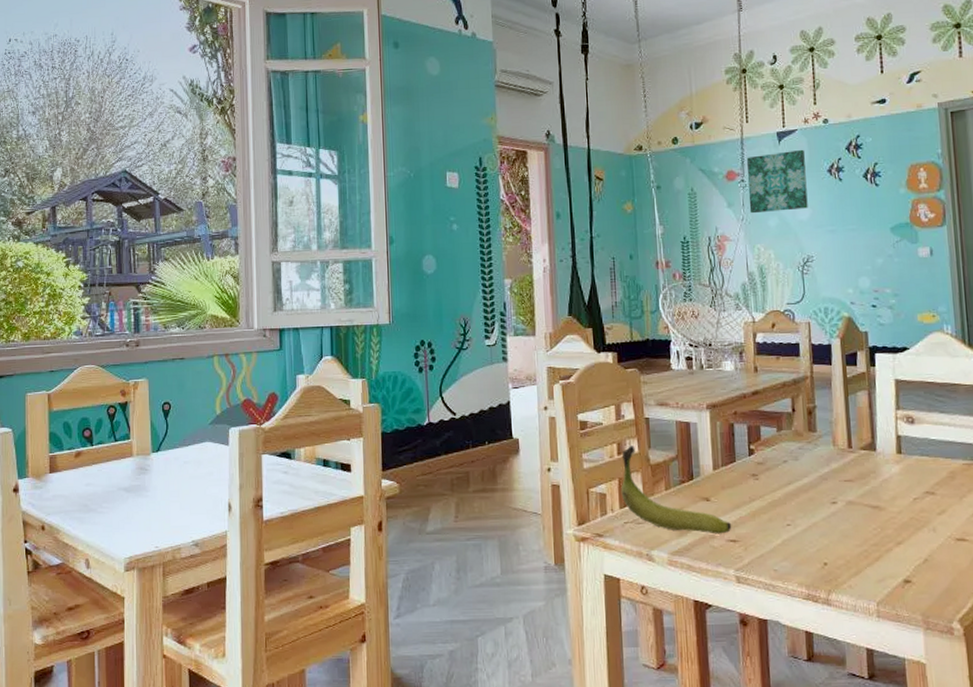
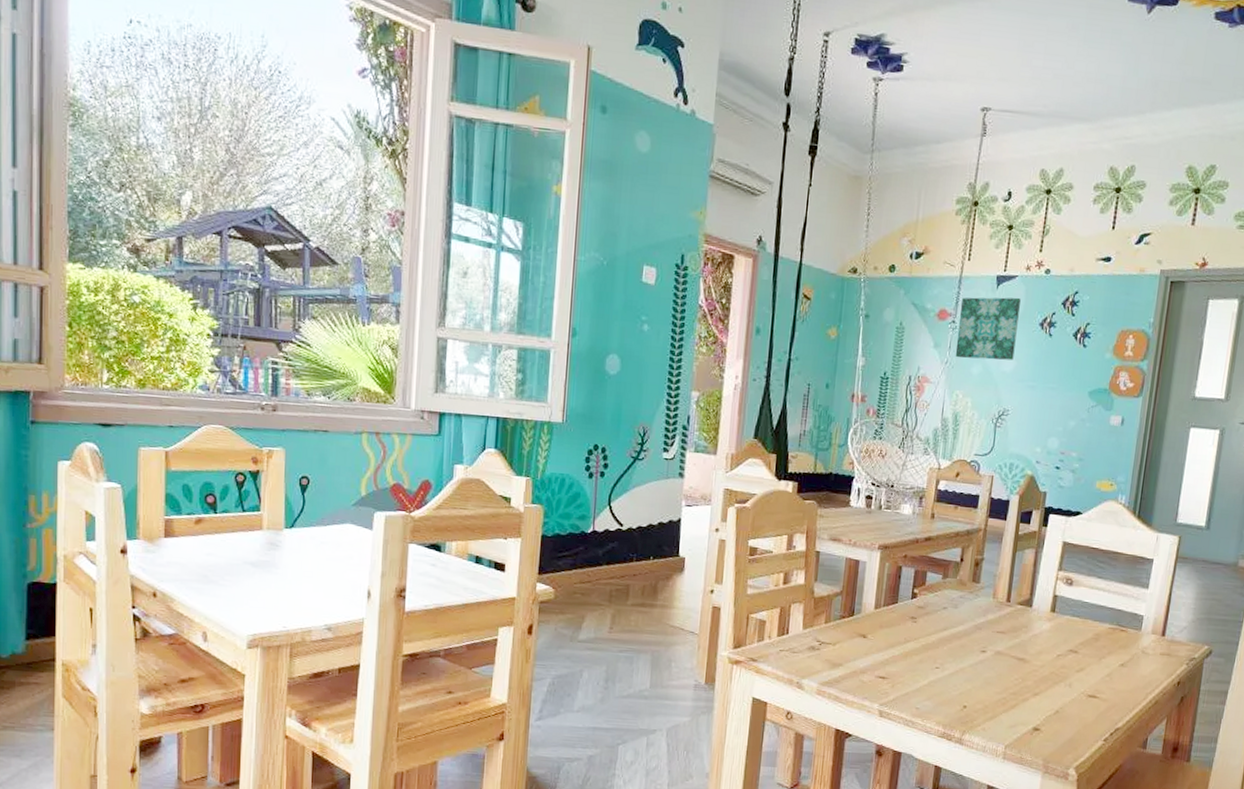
banana: present [621,446,732,534] -> none [780,576,884,671]

